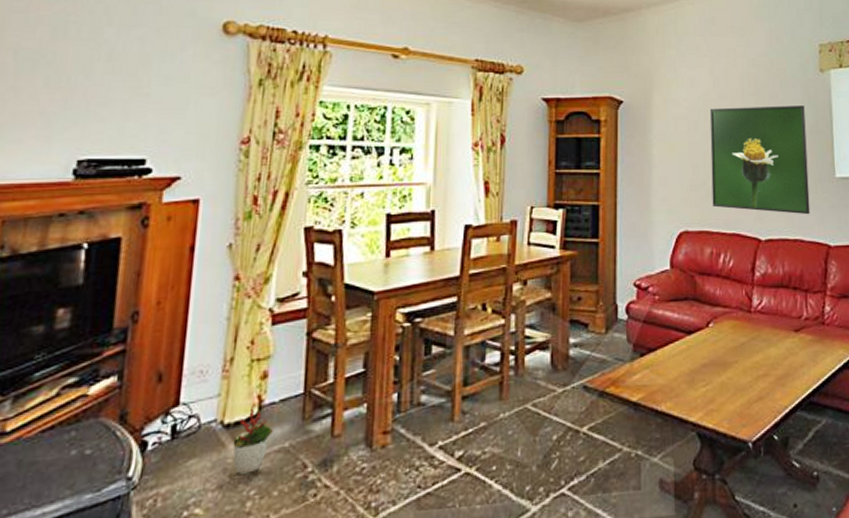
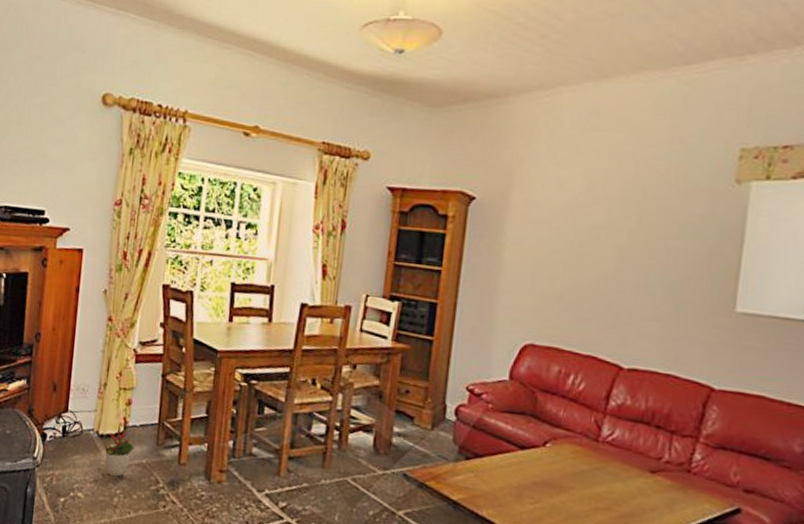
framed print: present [709,106,810,215] -> none [567,214,706,350]

